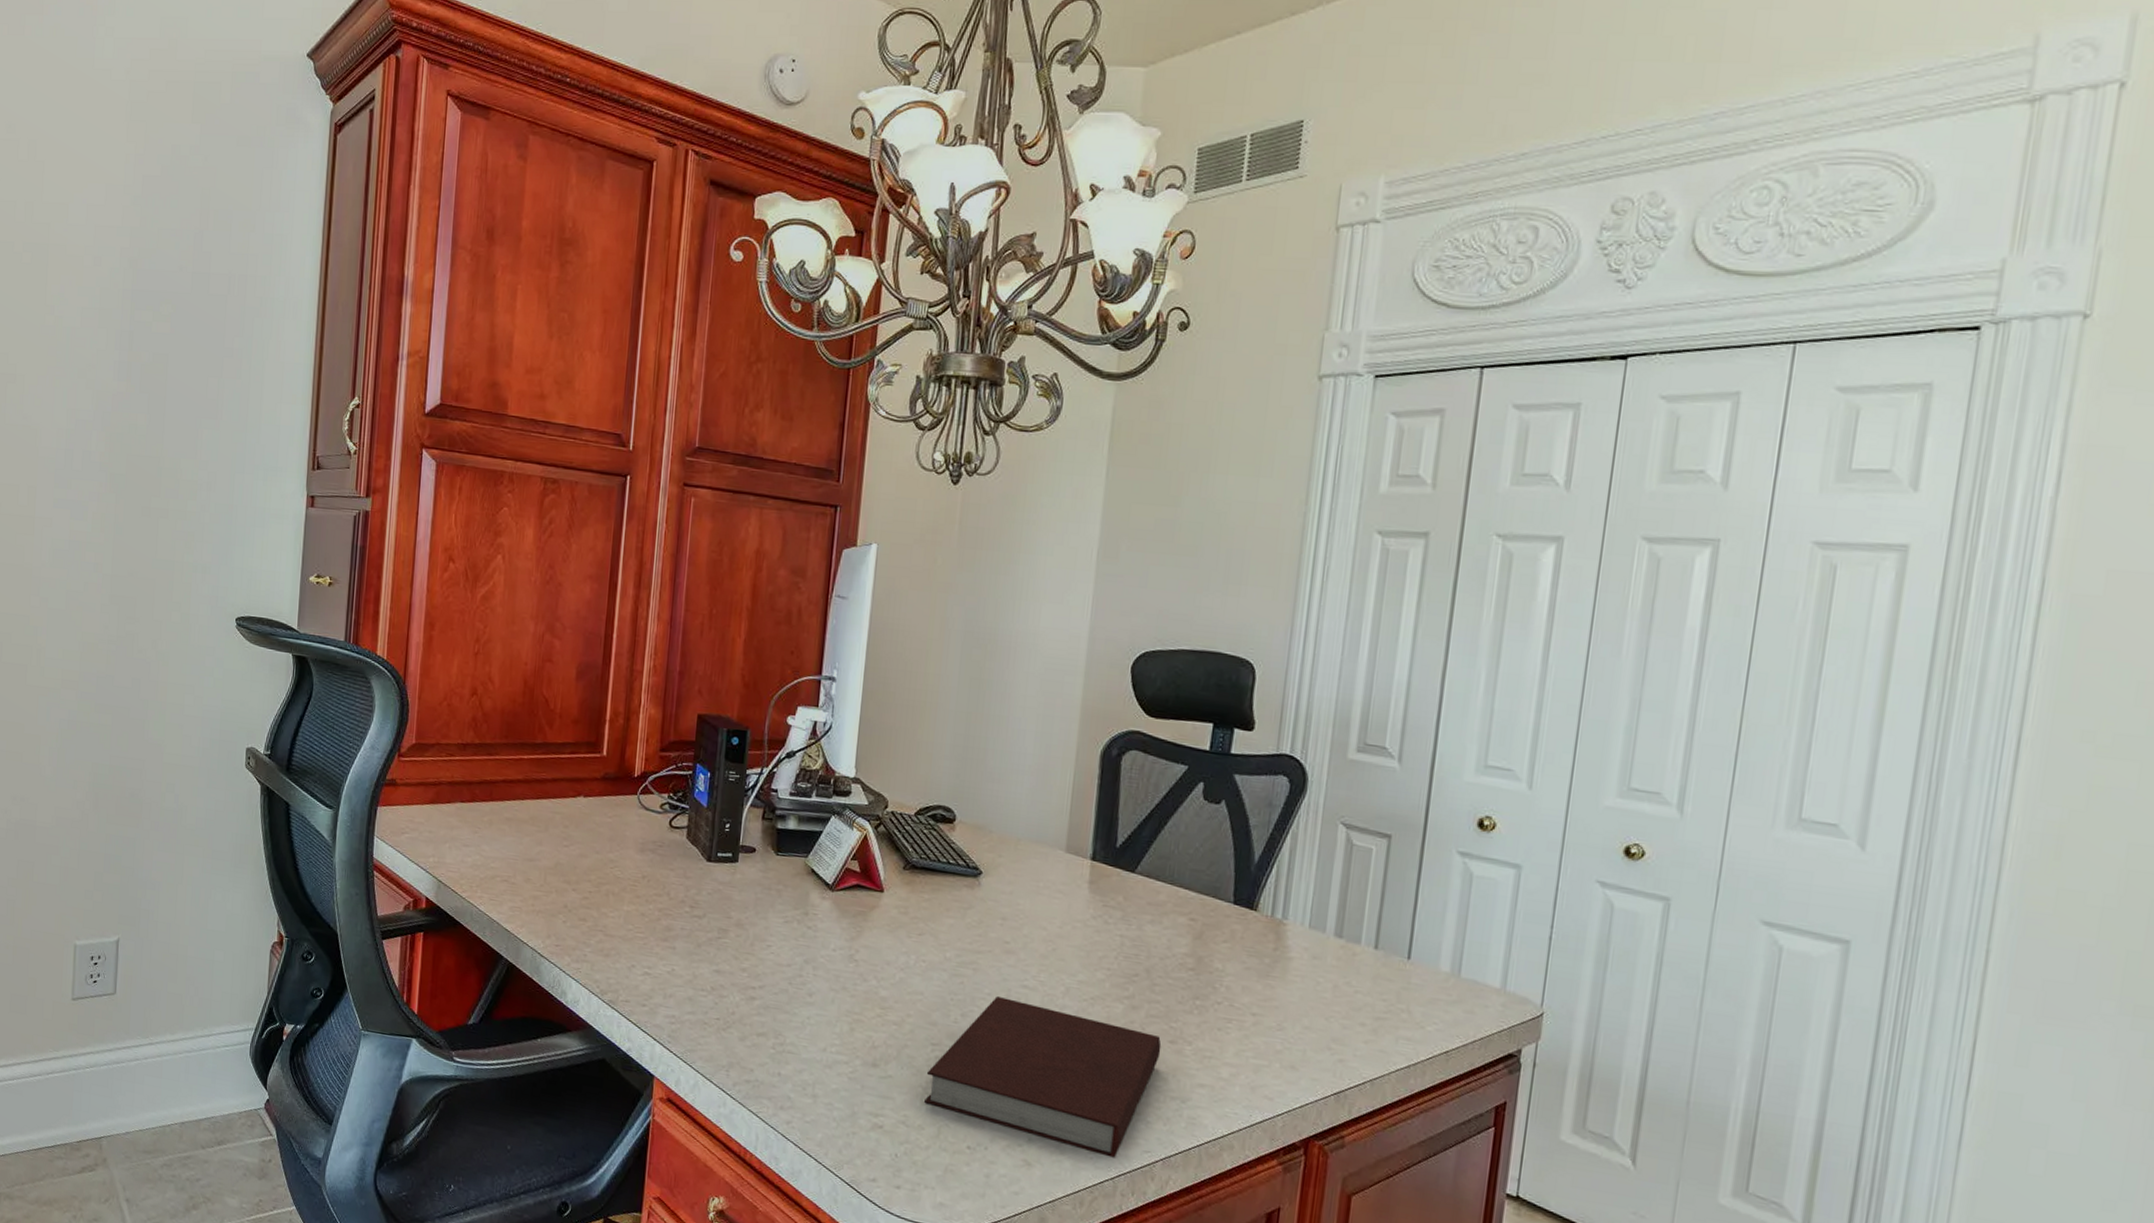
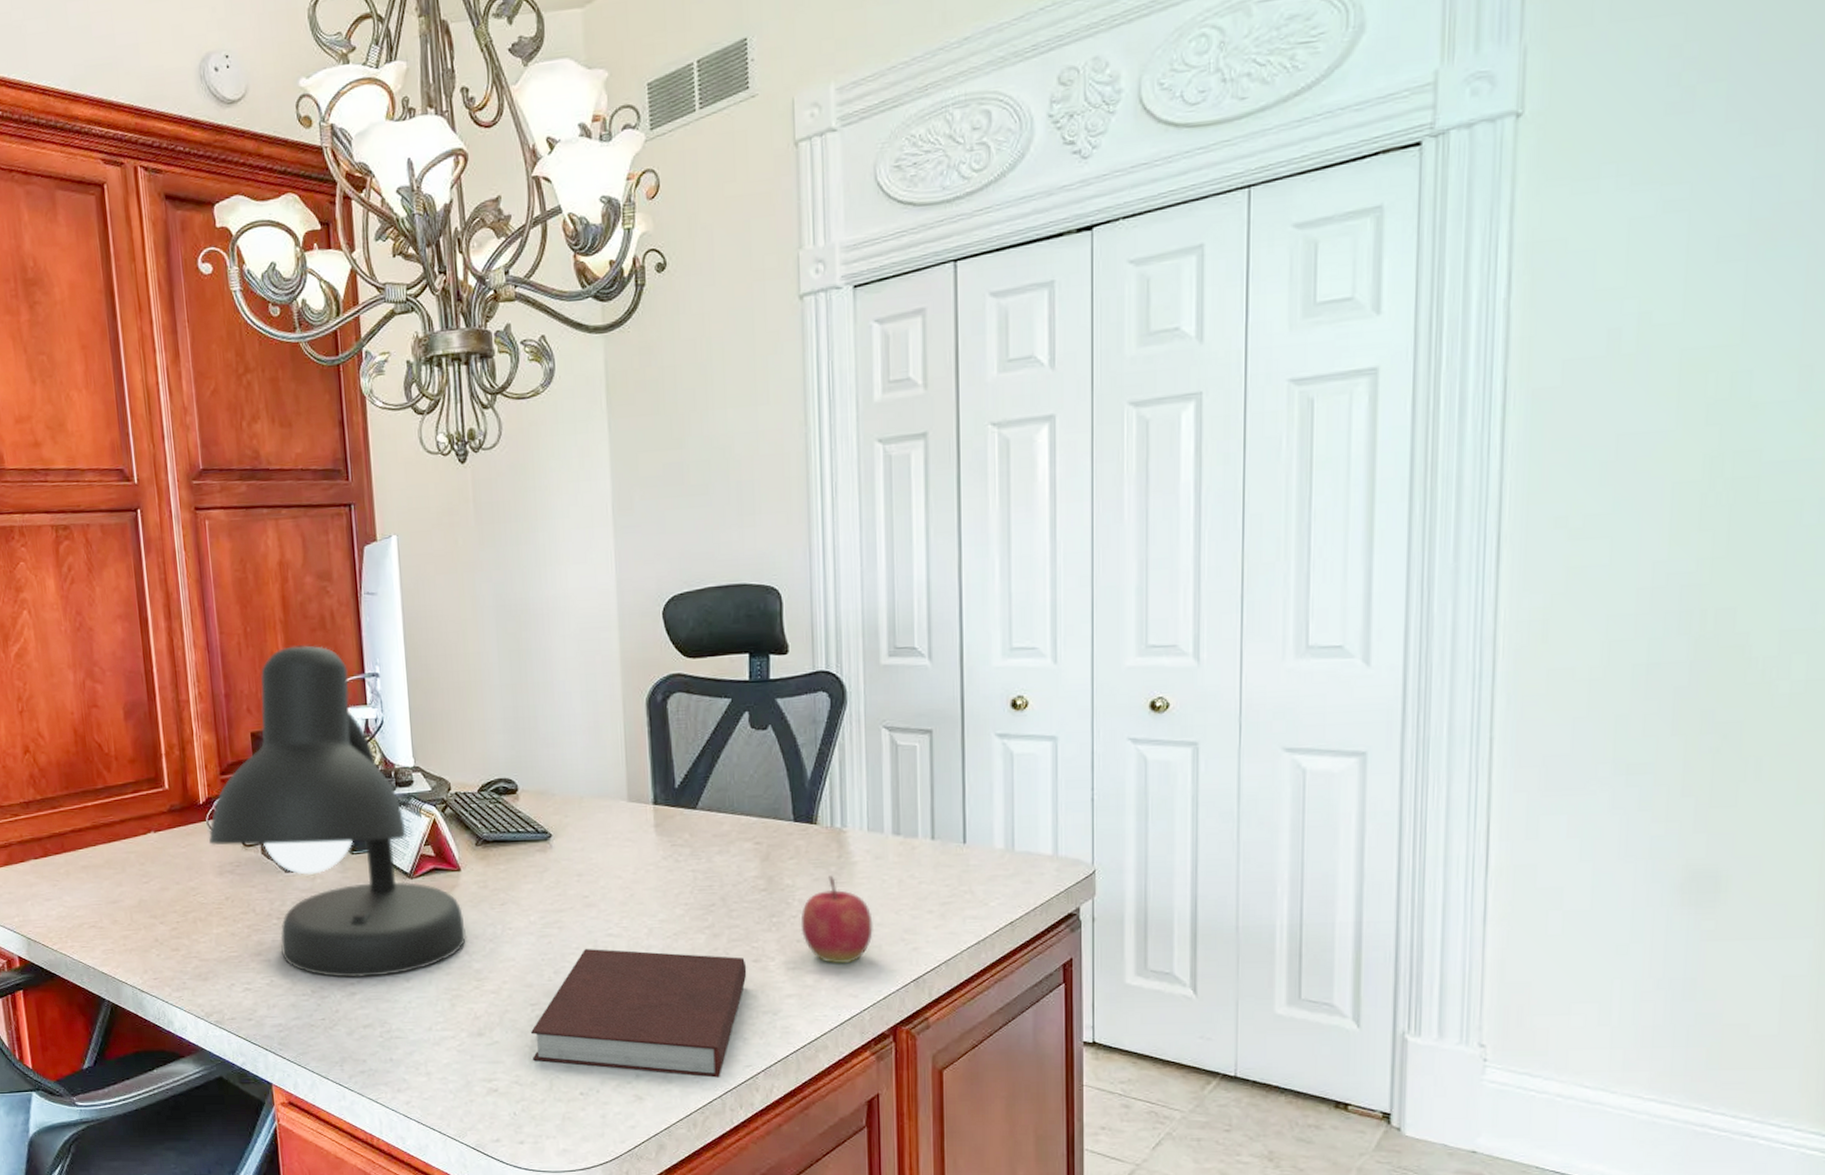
desk lamp: none [635,635,879,987] -> present [208,645,466,978]
apple: none [1224,966,1301,1064] -> present [800,875,873,964]

